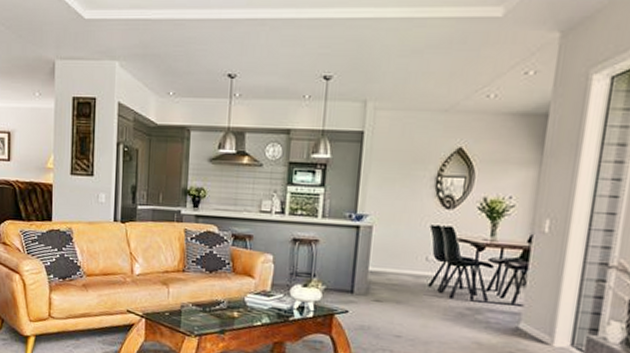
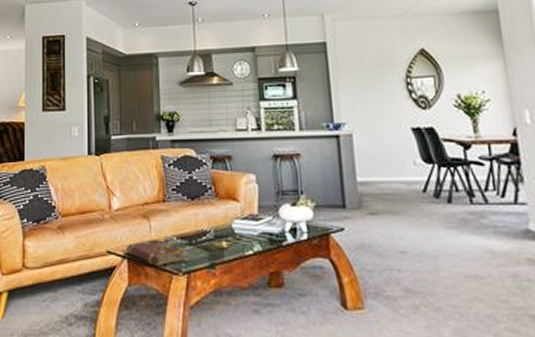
book: none [145,304,199,328] -> present [127,239,186,267]

